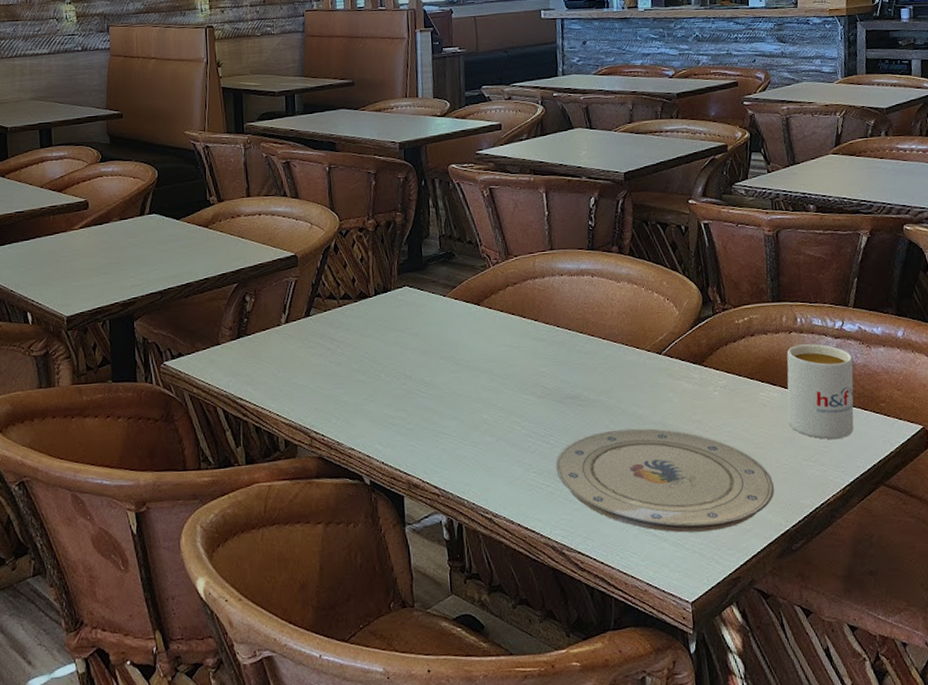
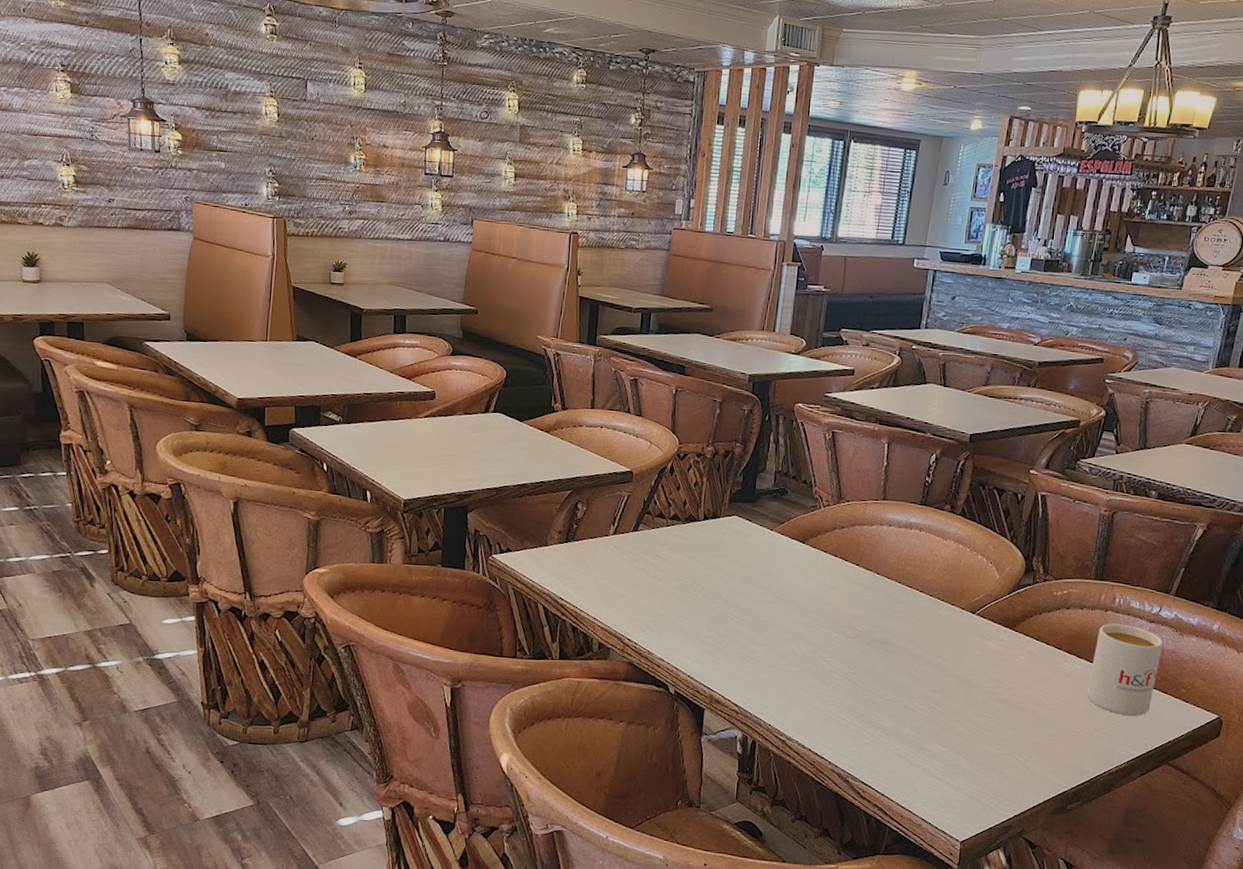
plate: present [555,428,775,533] -> none [853,676,1061,782]

